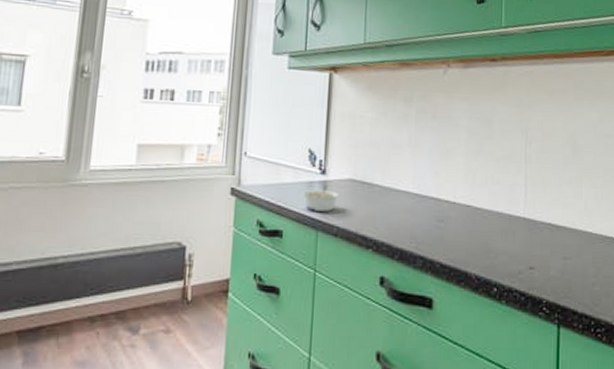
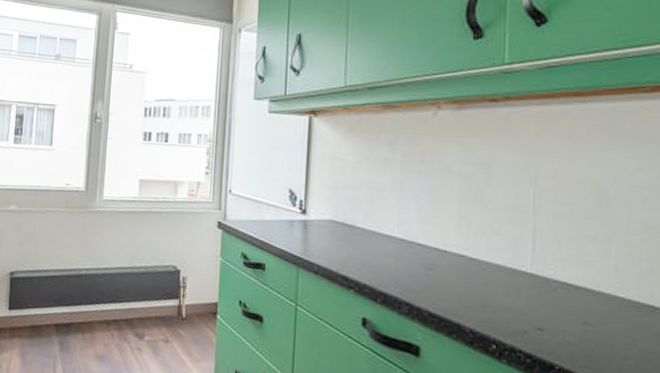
legume: present [302,185,341,212] -> none [283,224,321,250]

